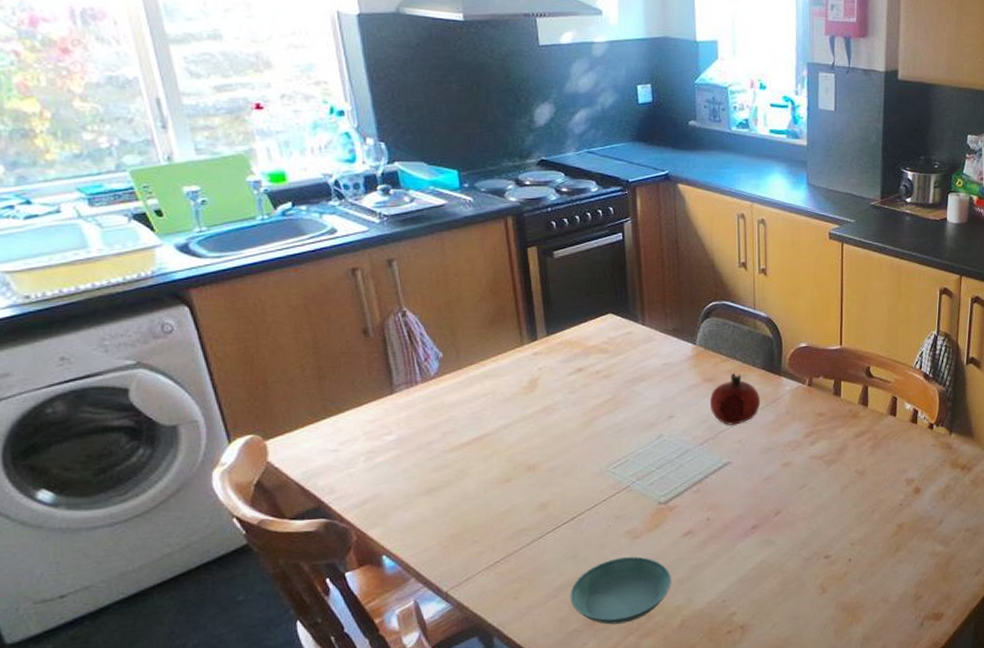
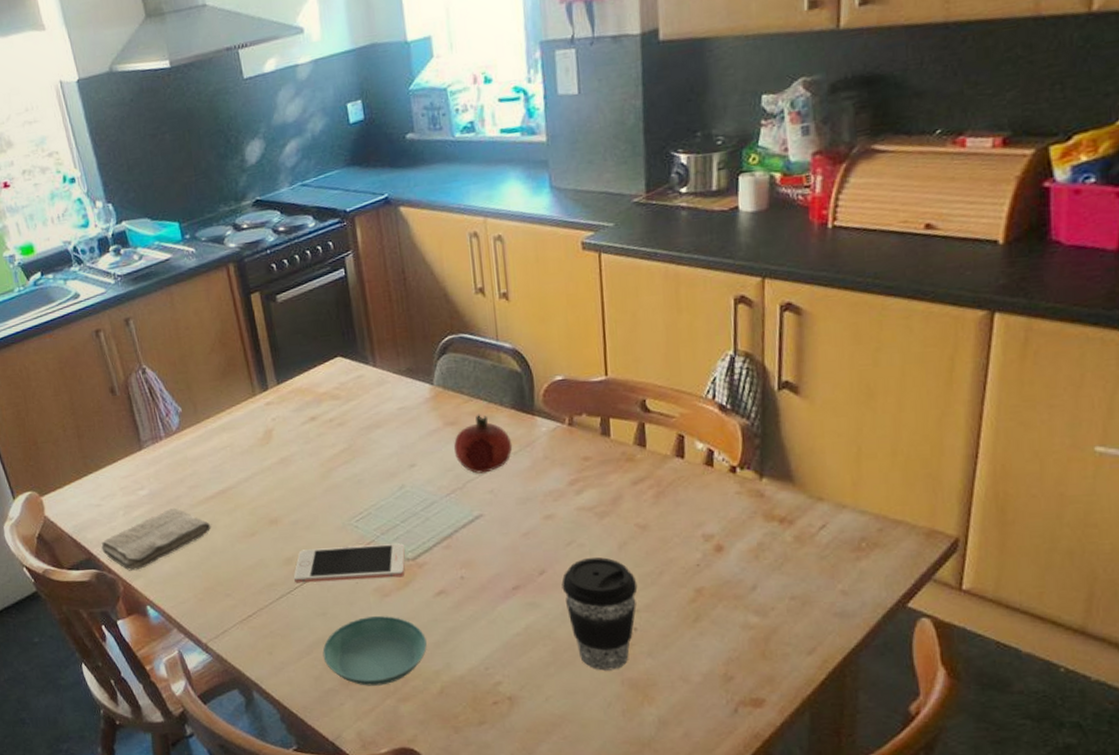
washcloth: none [334,453,464,519] -> present [101,507,211,571]
cell phone: none [546,488,658,528] -> present [293,543,405,584]
coffee cup: none [793,499,854,597] -> present [561,557,638,671]

